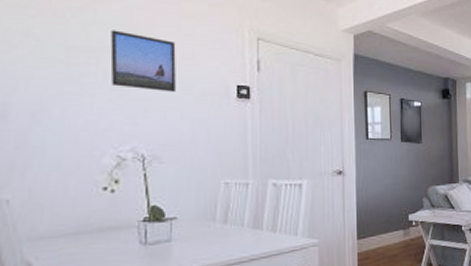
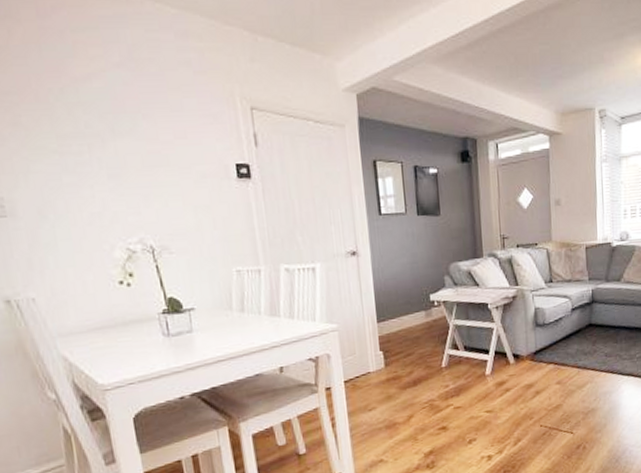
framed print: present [110,30,176,93] -> none [97,111,174,177]

